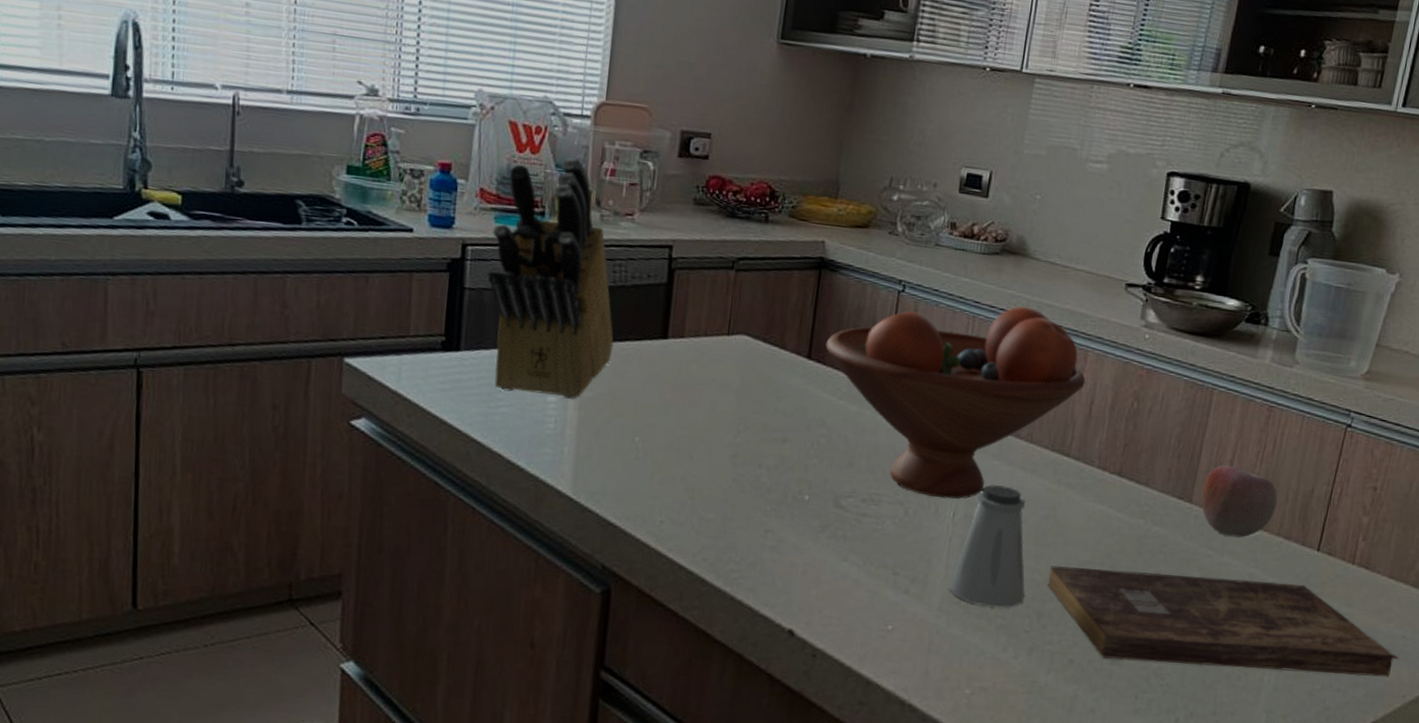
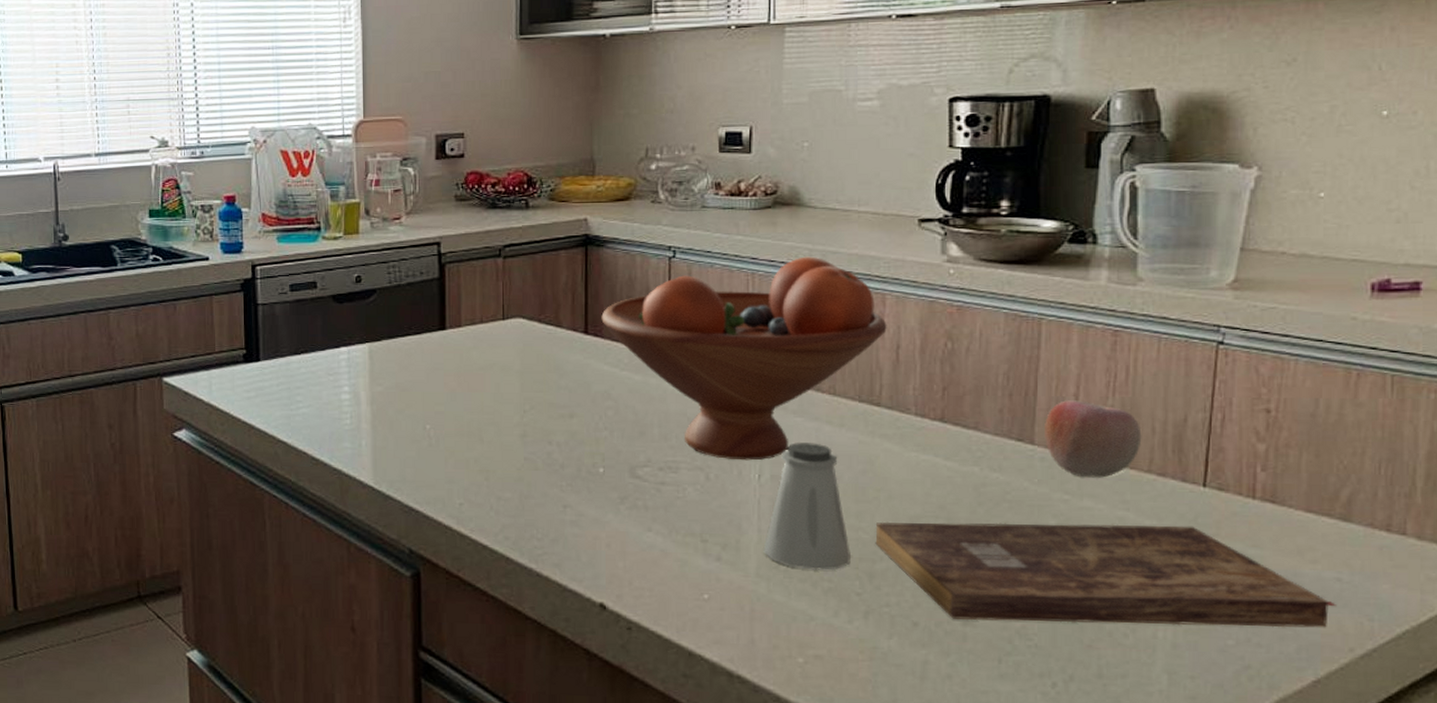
knife block: present [488,157,614,399] -> none [277,174,396,395]

